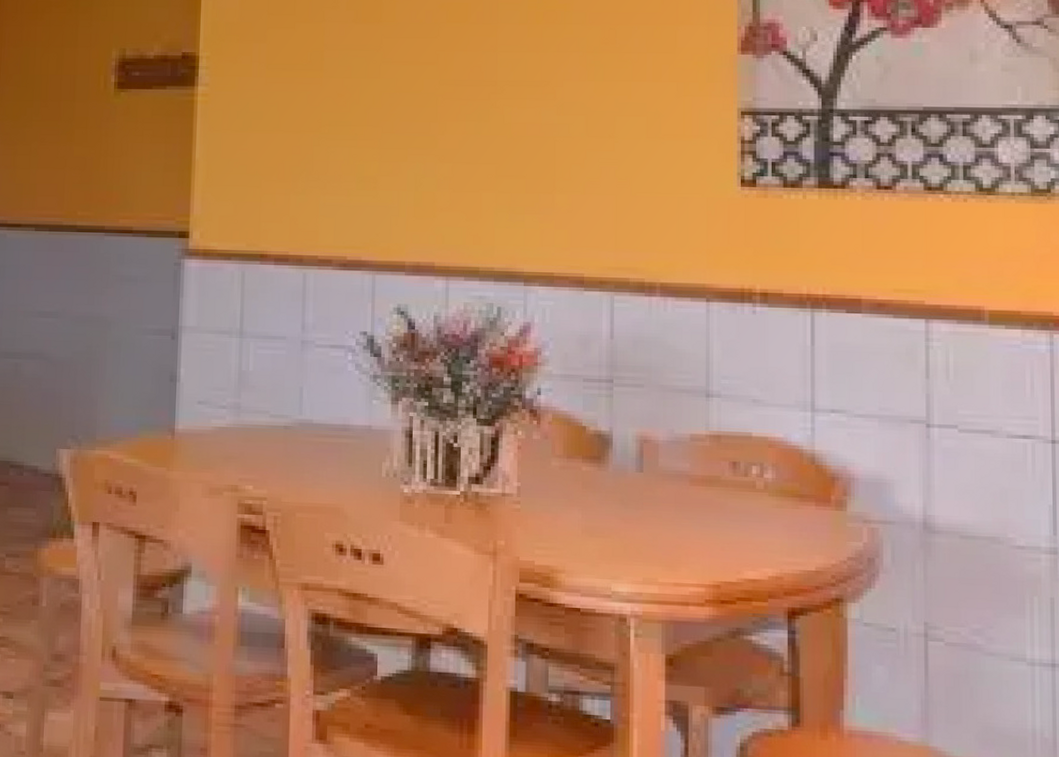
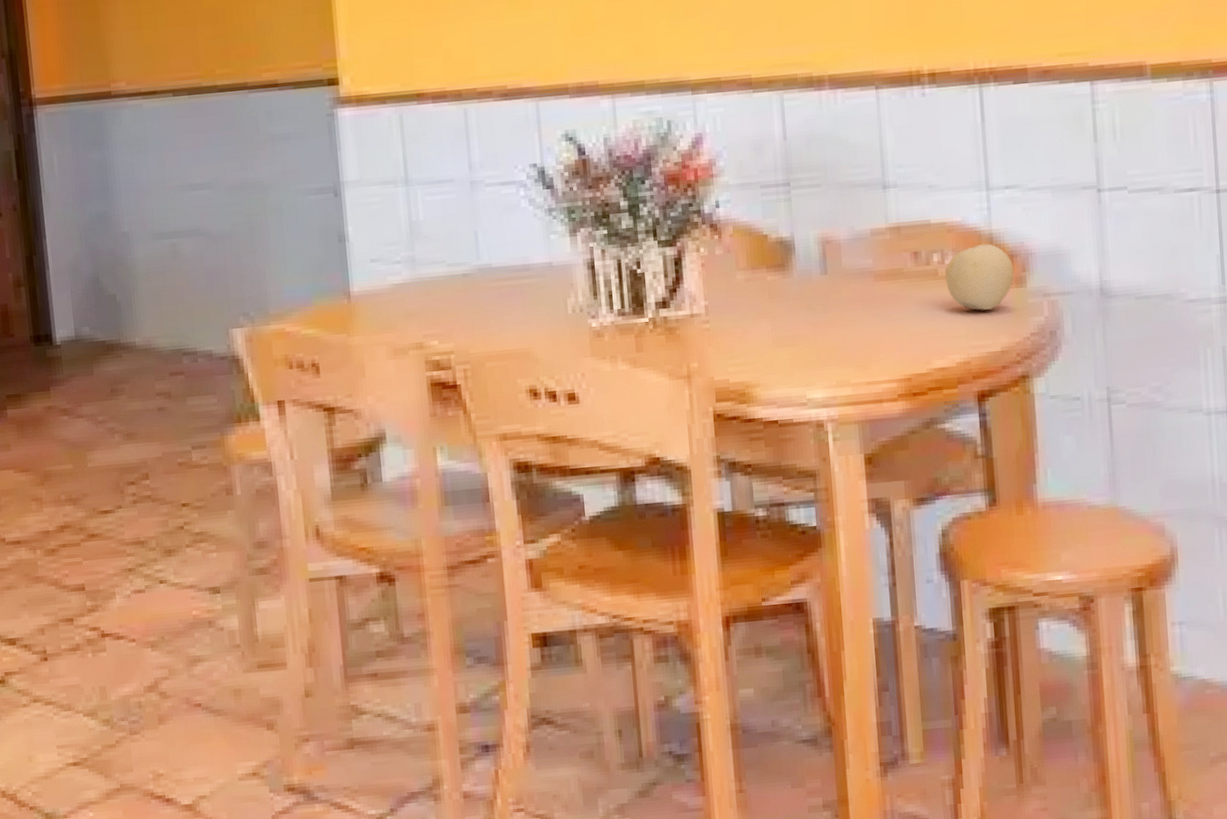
fruit: none [763,462,834,528] -> present [945,243,1014,311]

